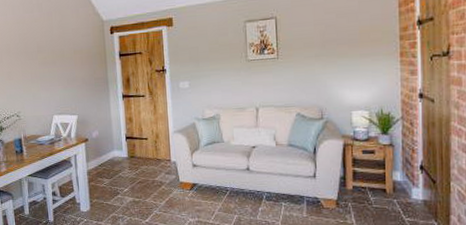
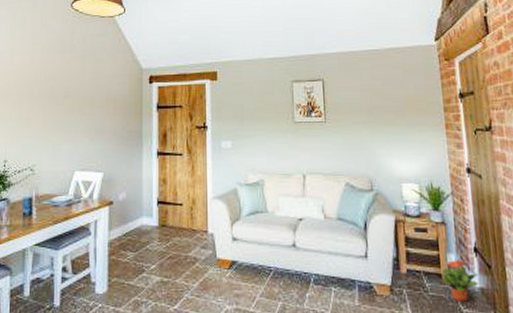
potted plant: none [385,176,423,212] -> present [440,258,479,302]

